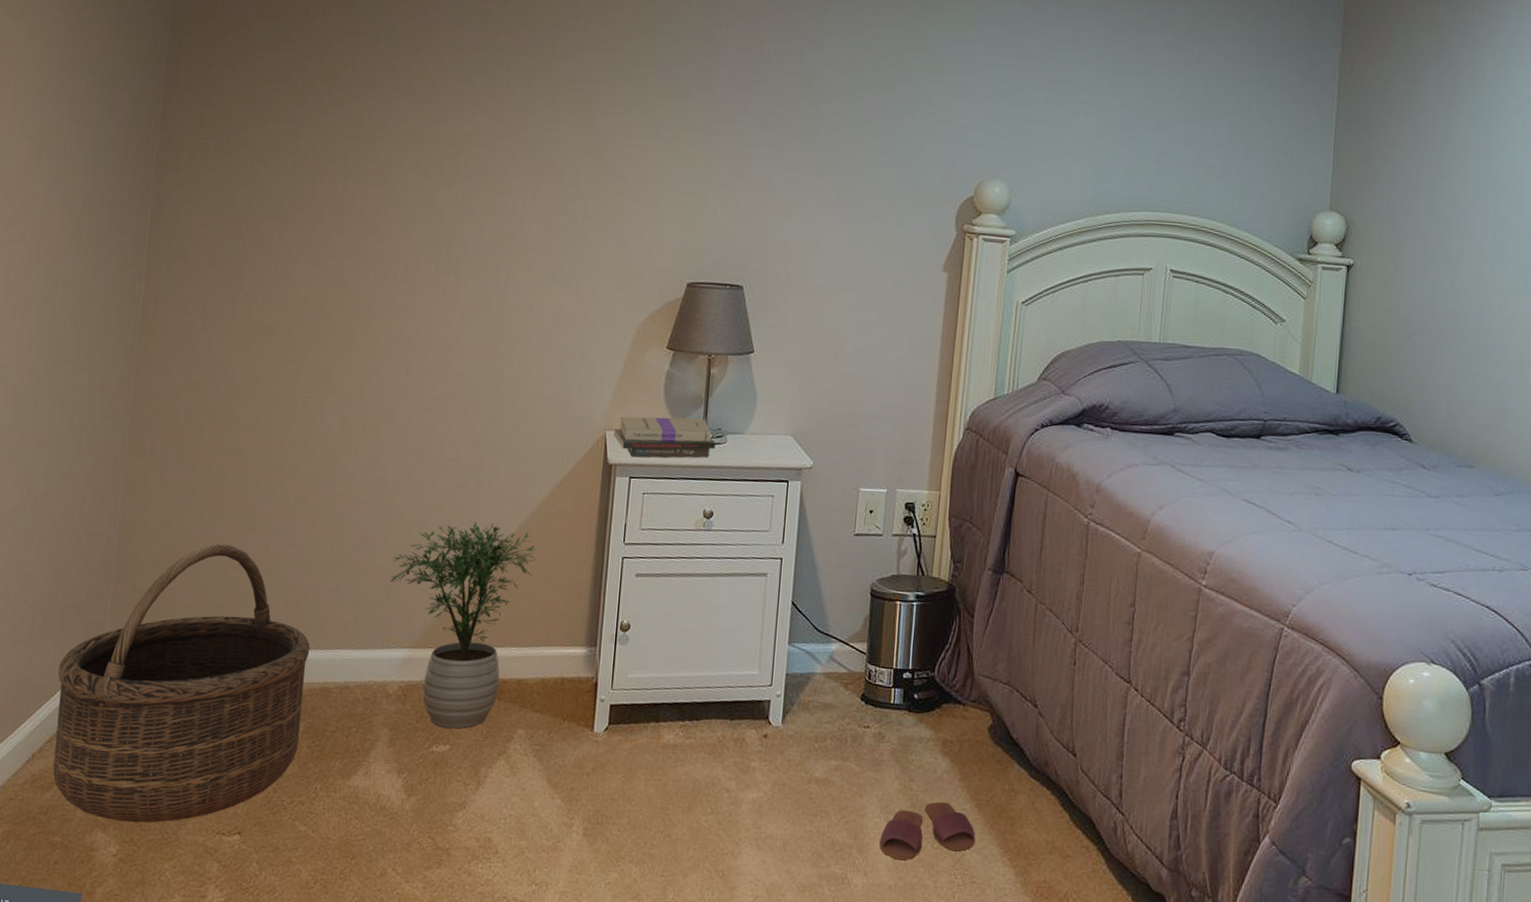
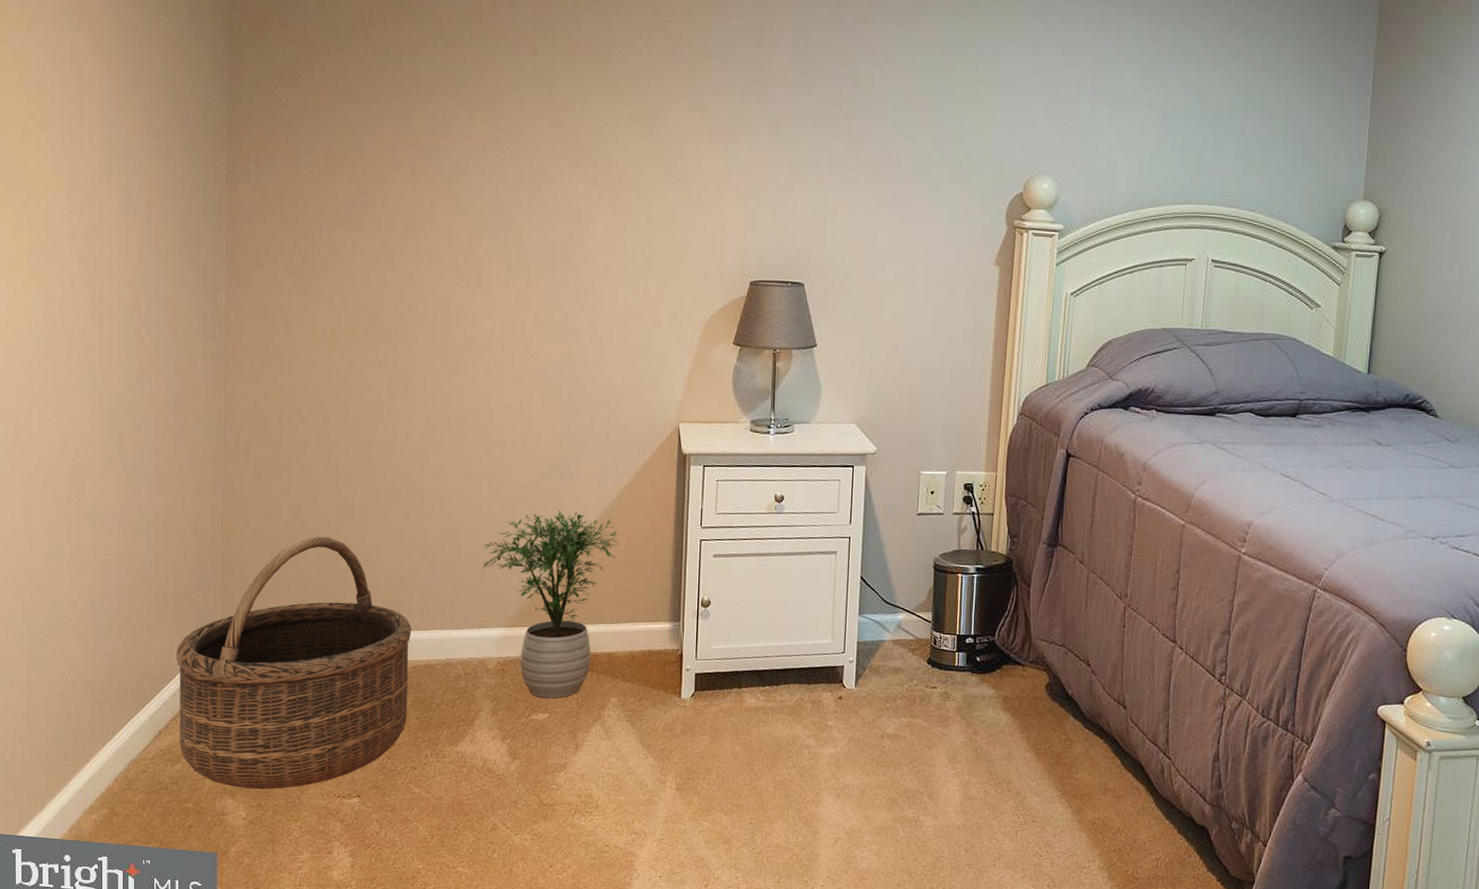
books: present [614,416,715,458] -> none [687,409,783,448]
slippers: present [879,801,976,861] -> none [948,751,1036,804]

